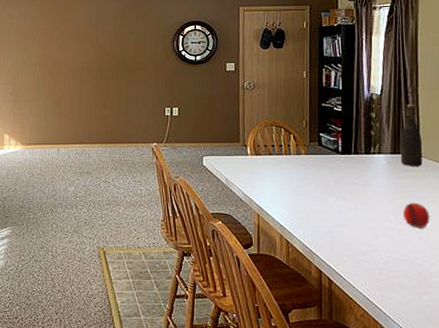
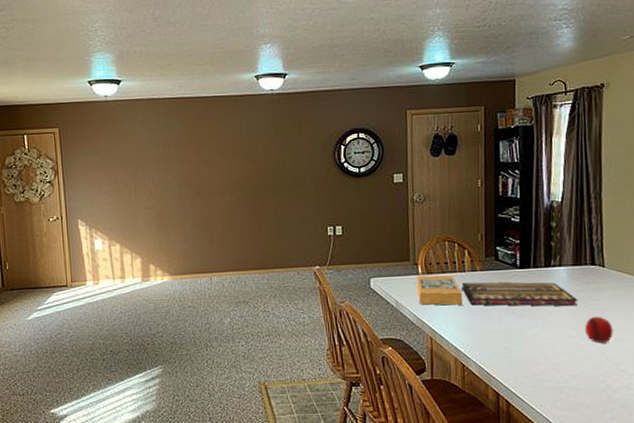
board game: none [245,156,397,192] -> present [416,275,578,307]
bottle: present [400,104,423,166] -> none [582,210,606,278]

